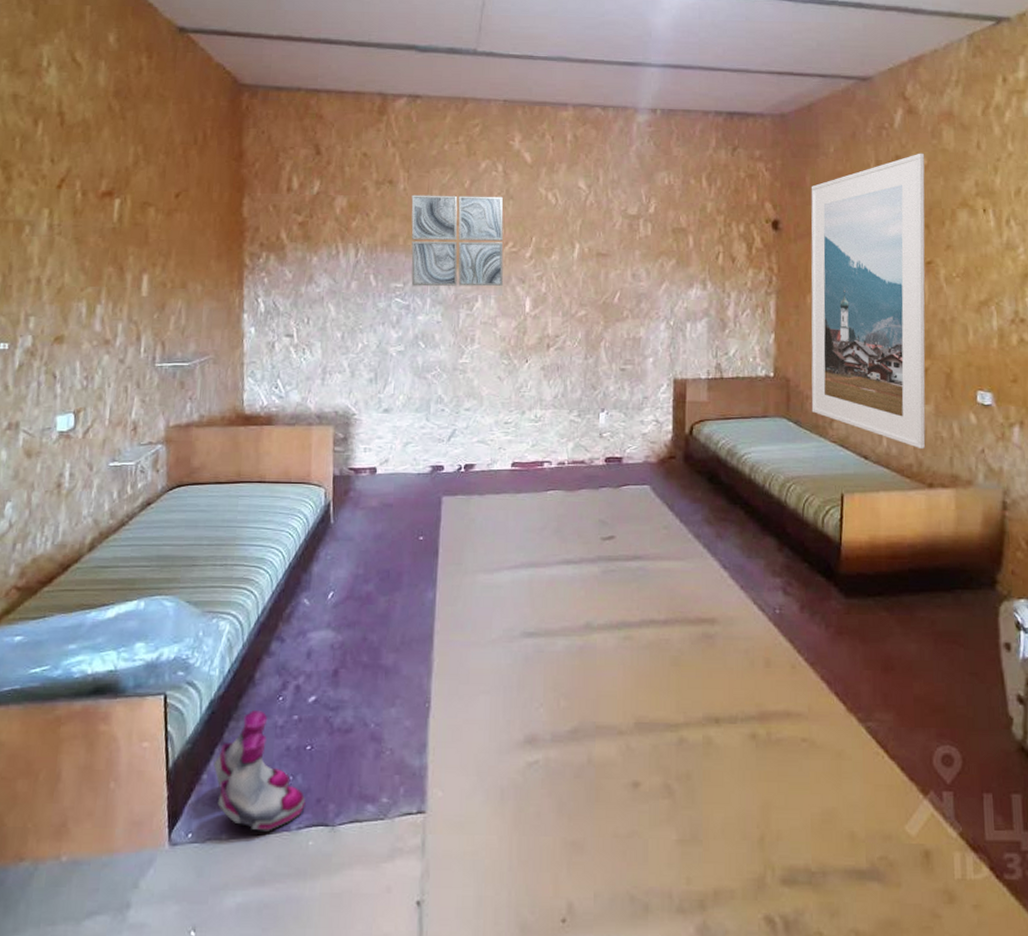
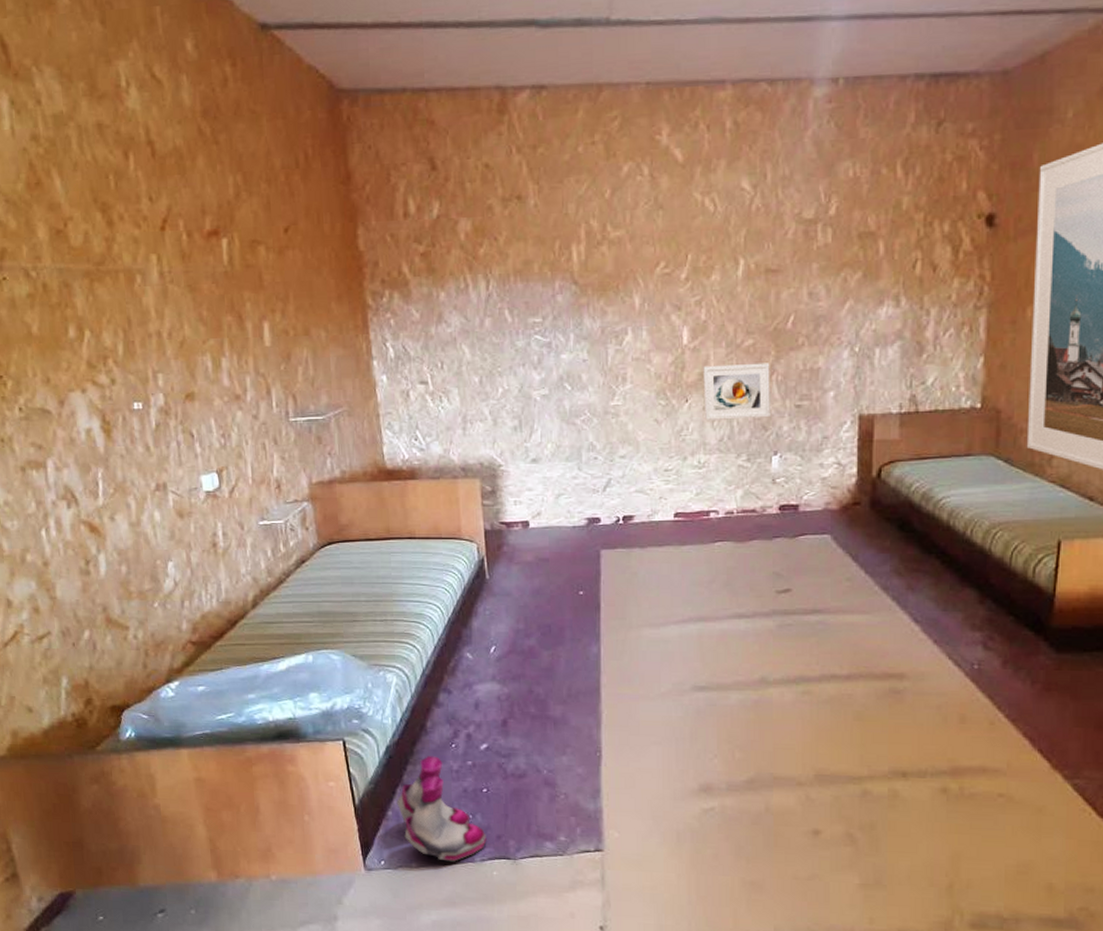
wall art: present [411,194,504,287] -> none [544,206,655,321]
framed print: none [541,331,599,379] -> present [703,363,770,420]

